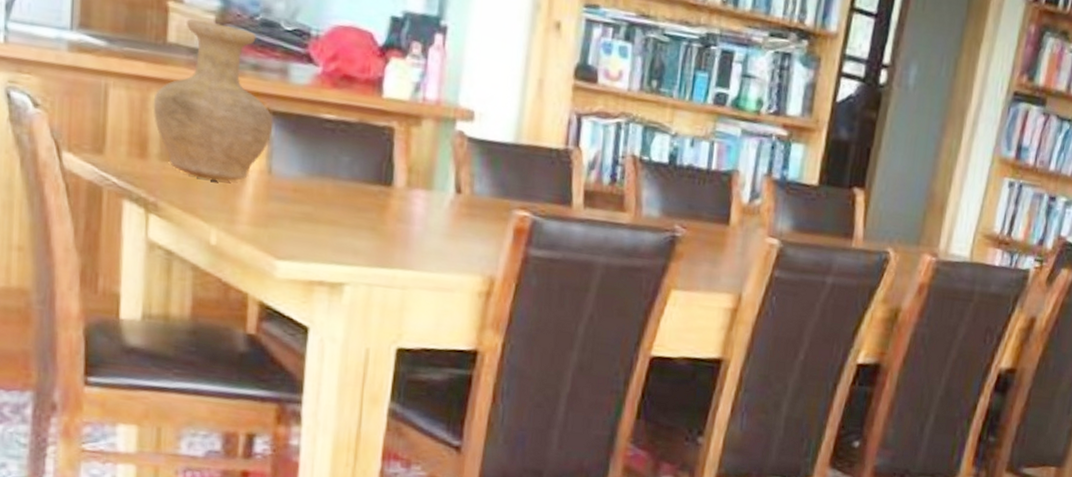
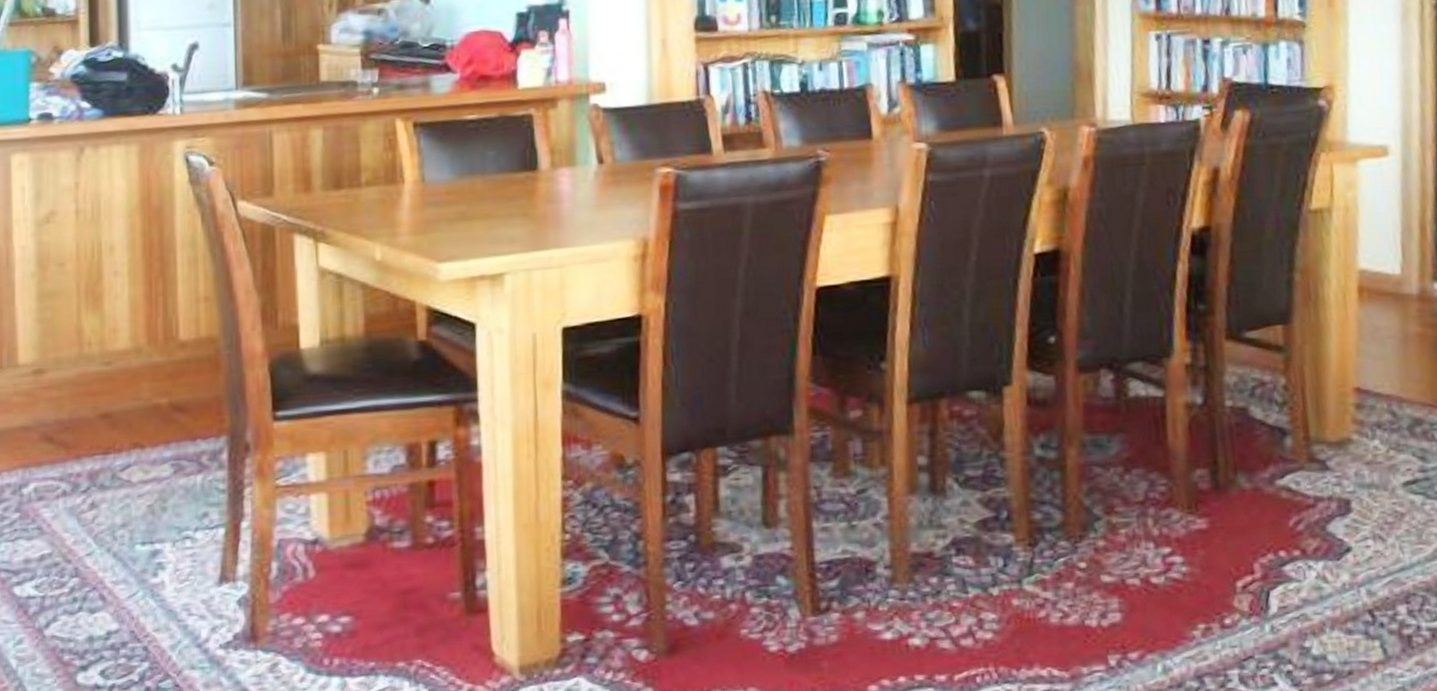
vase: present [153,18,273,182] -> none [312,55,422,200]

